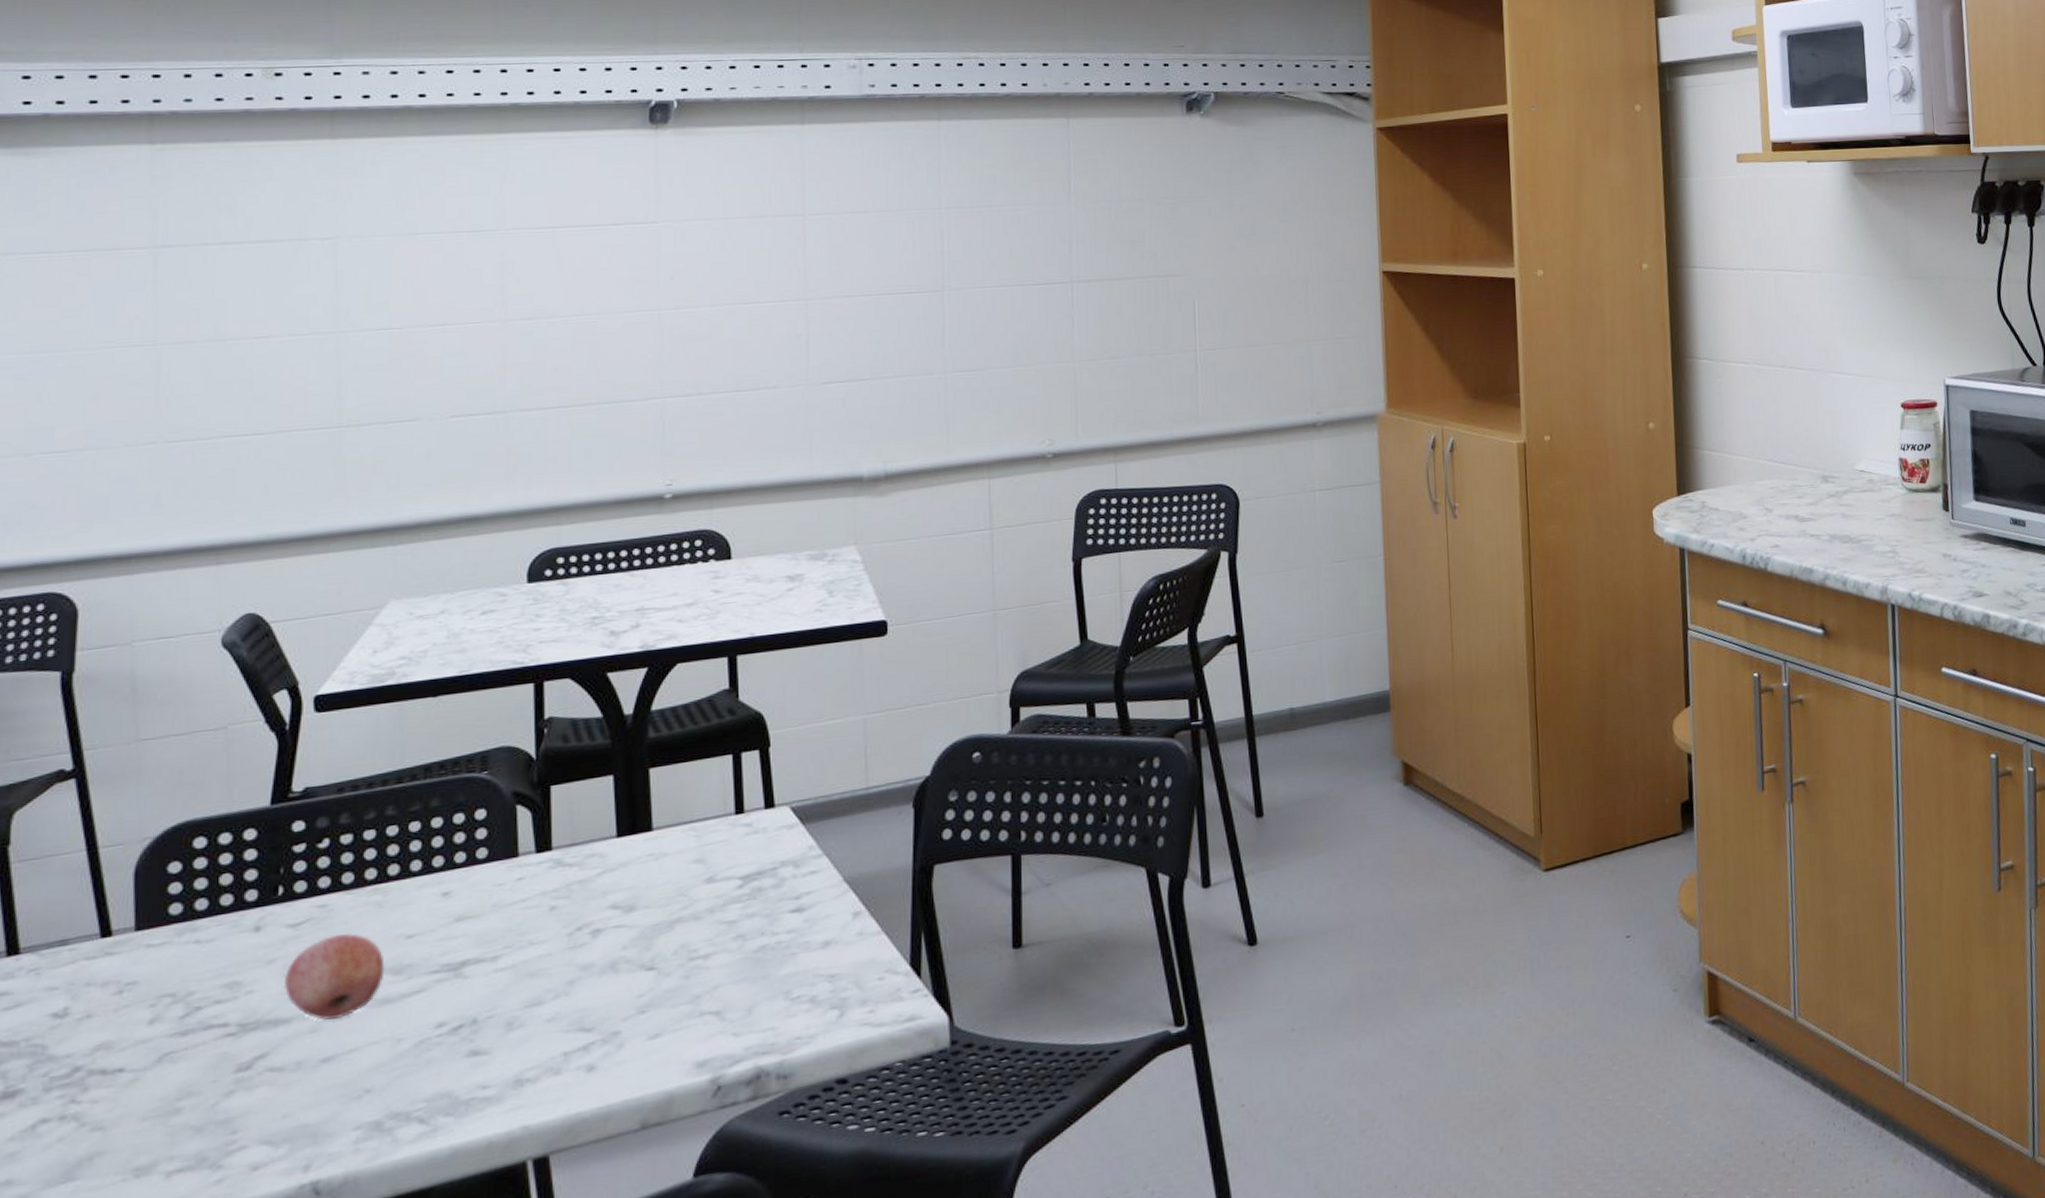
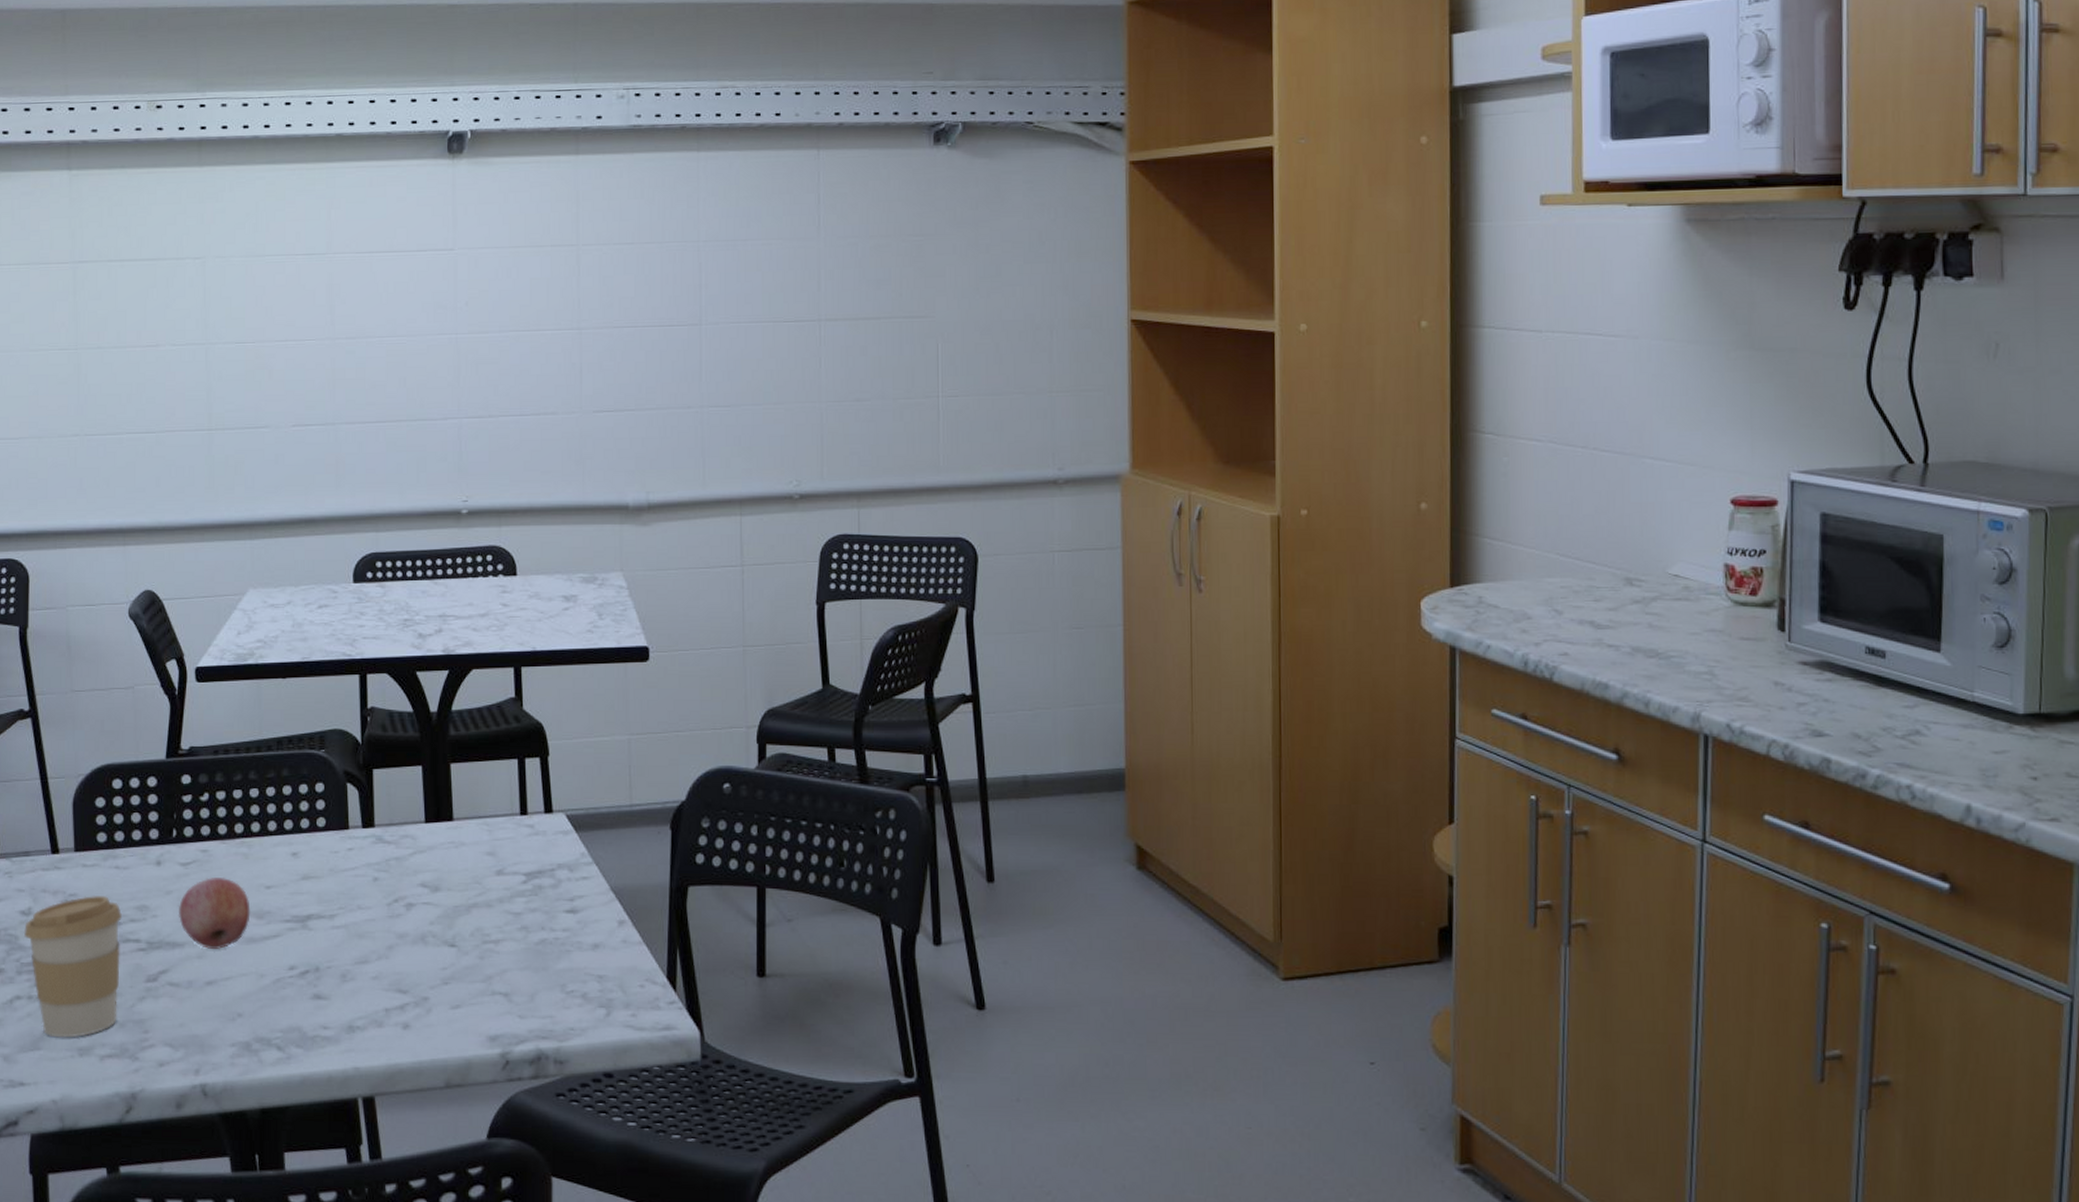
coffee cup: none [55,978,203,1161] -> present [23,896,122,1038]

